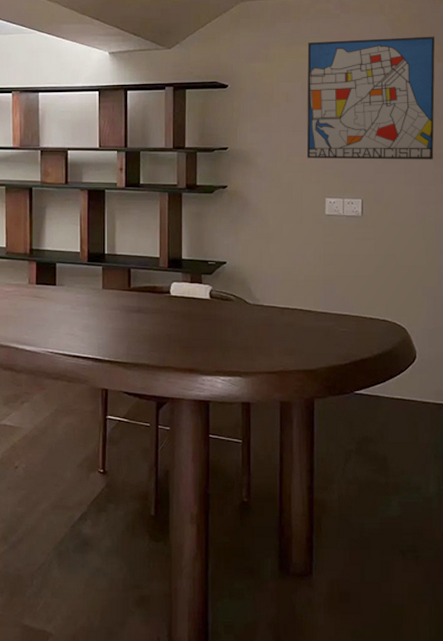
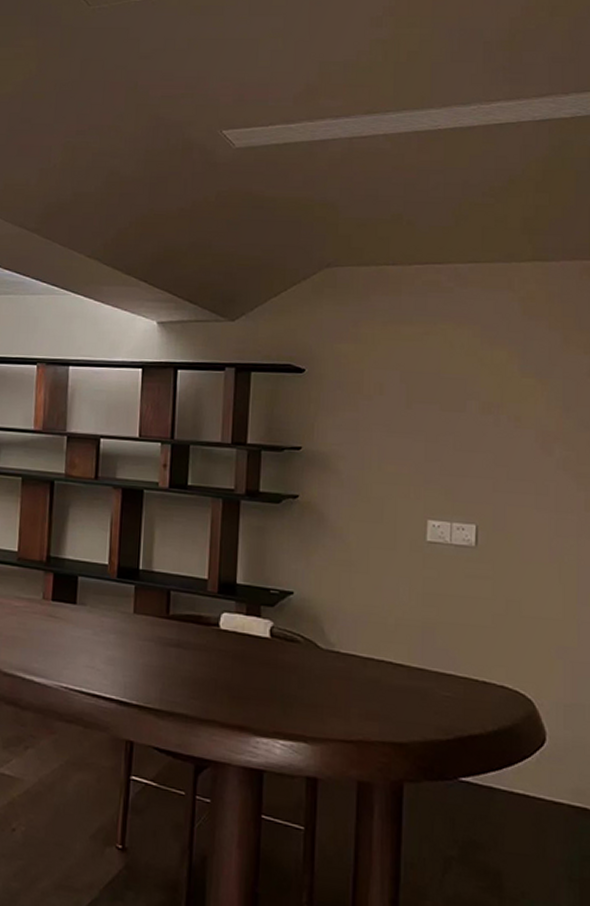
wall art: present [306,36,435,160] -> none [404,320,580,481]

